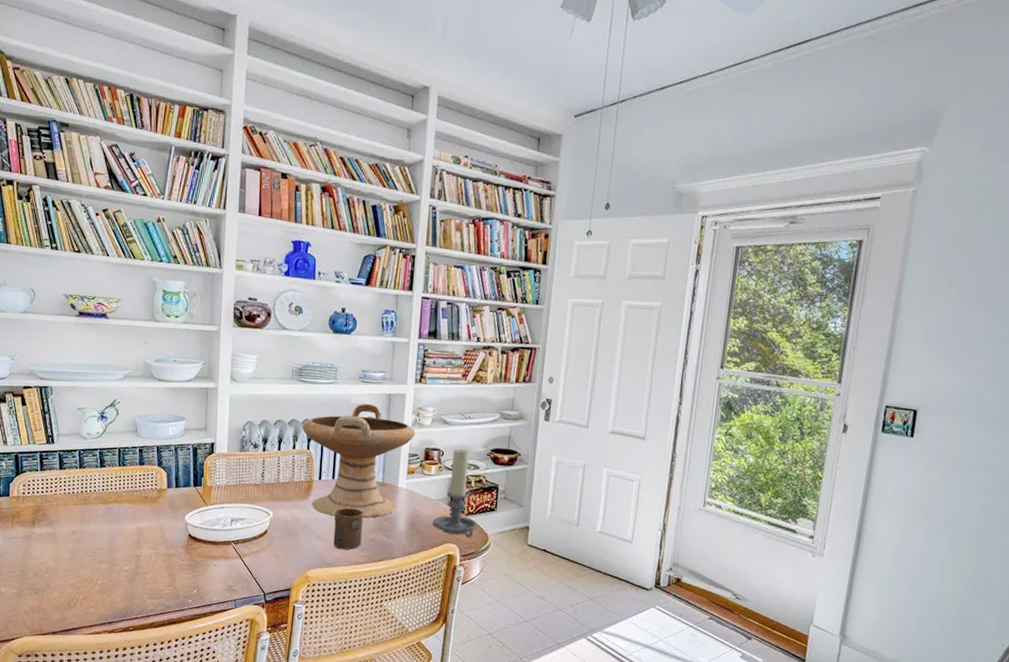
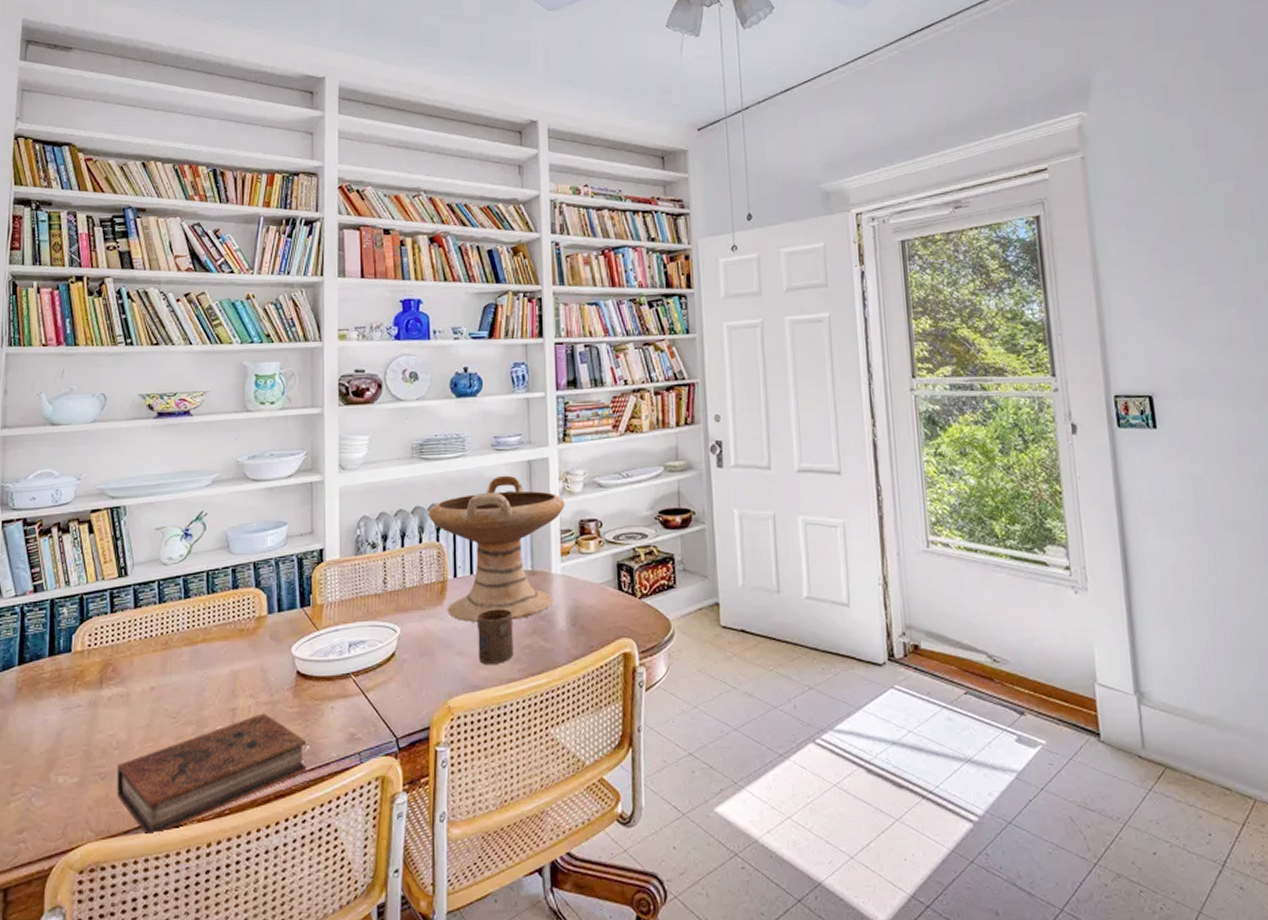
book: none [47,561,194,639] -> present [117,713,307,837]
candle holder: present [432,448,478,538] -> none [598,514,656,628]

